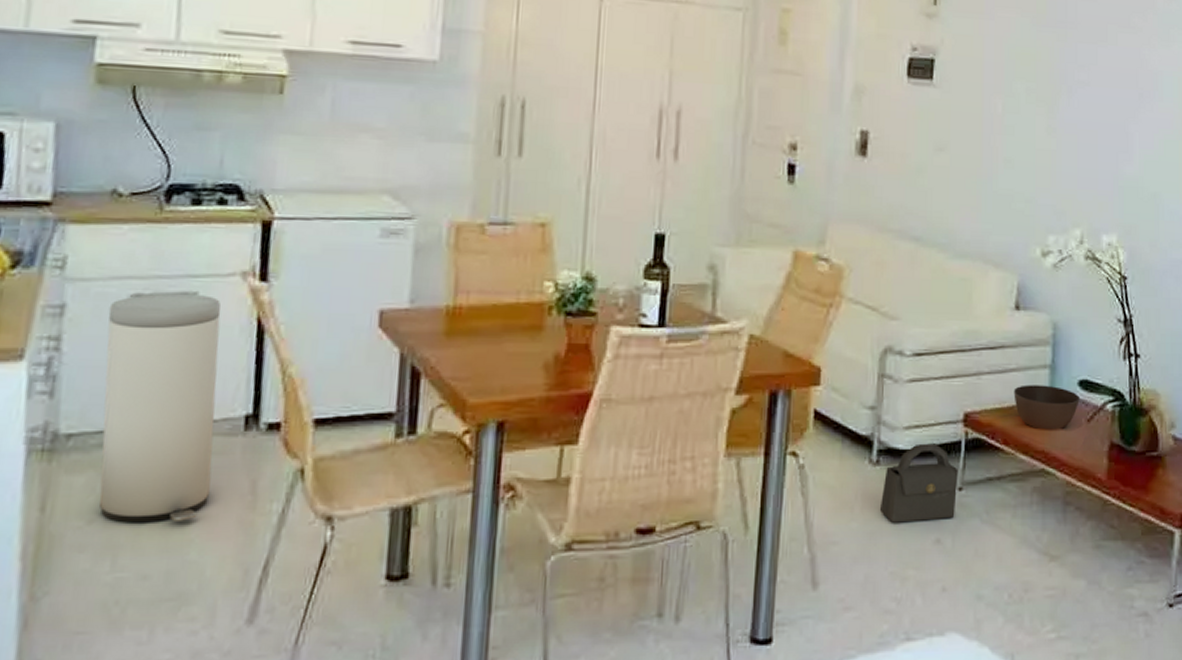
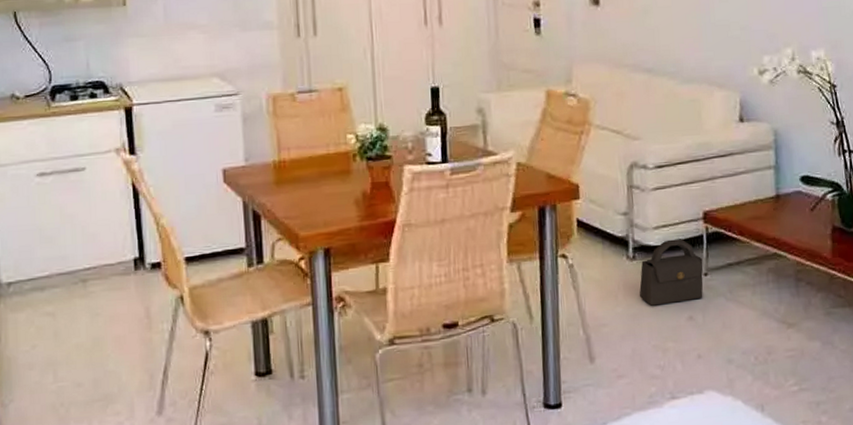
pedal bin: present [99,293,222,523] -> none [23,169,117,346]
bowl: present [1013,385,1080,430] -> none [744,183,803,221]

